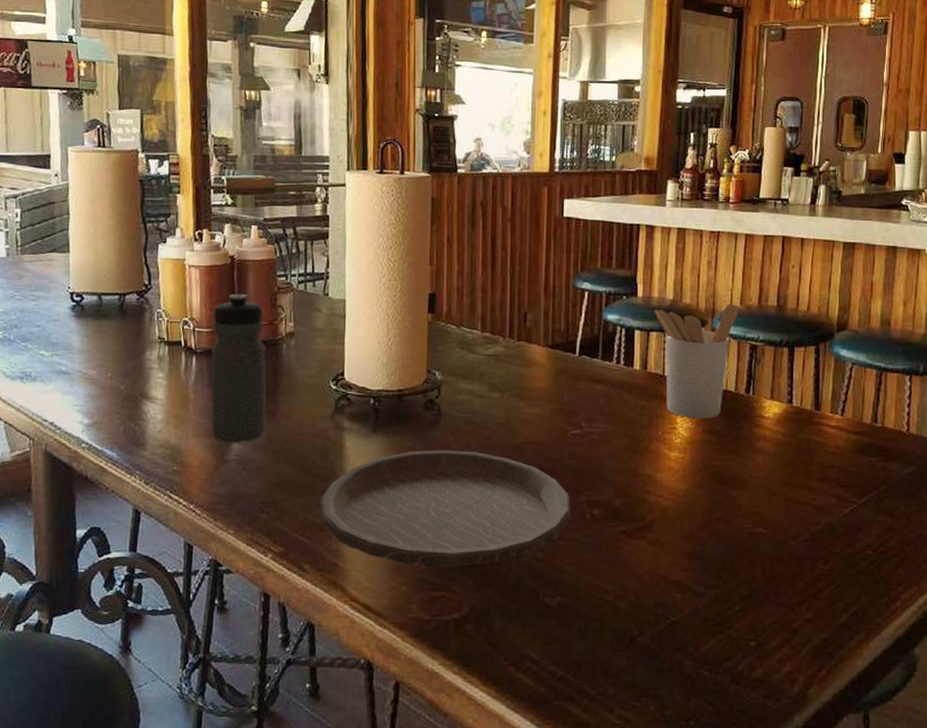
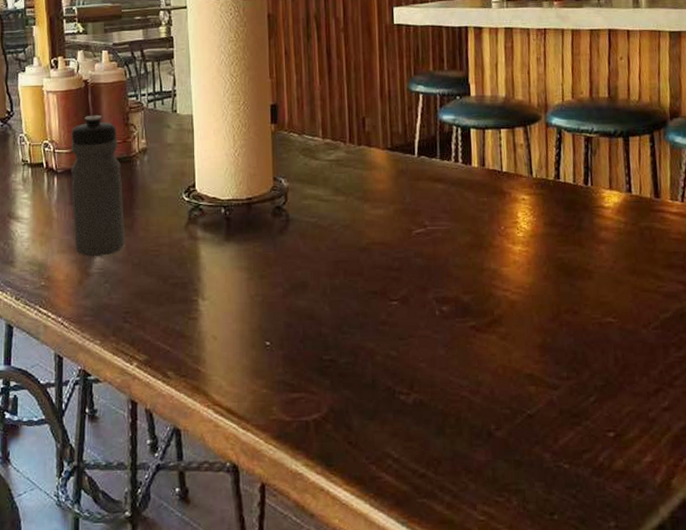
plate: present [319,450,571,567] -> none [179,254,421,369]
utensil holder: present [654,303,739,419] -> none [488,97,571,213]

